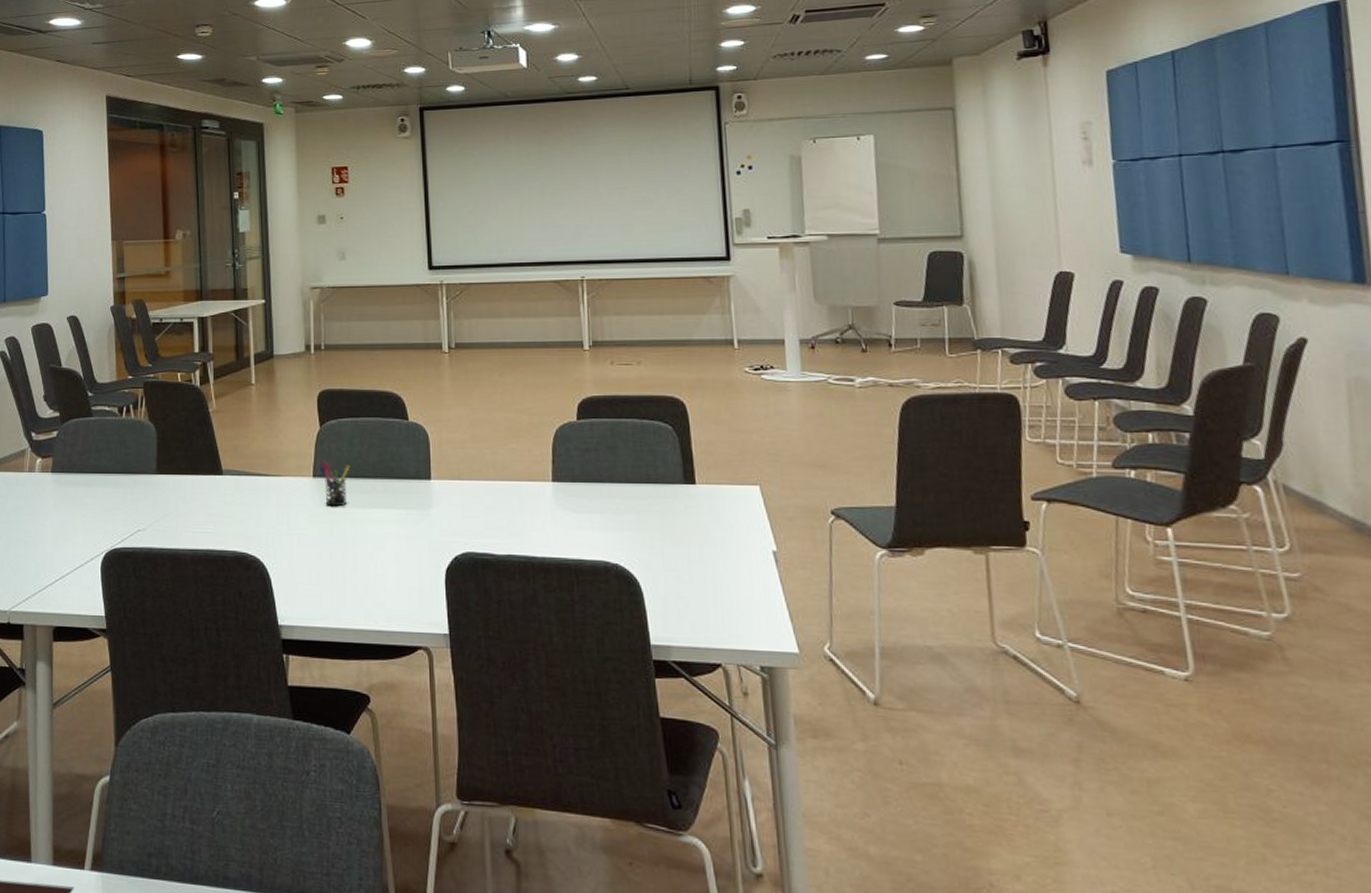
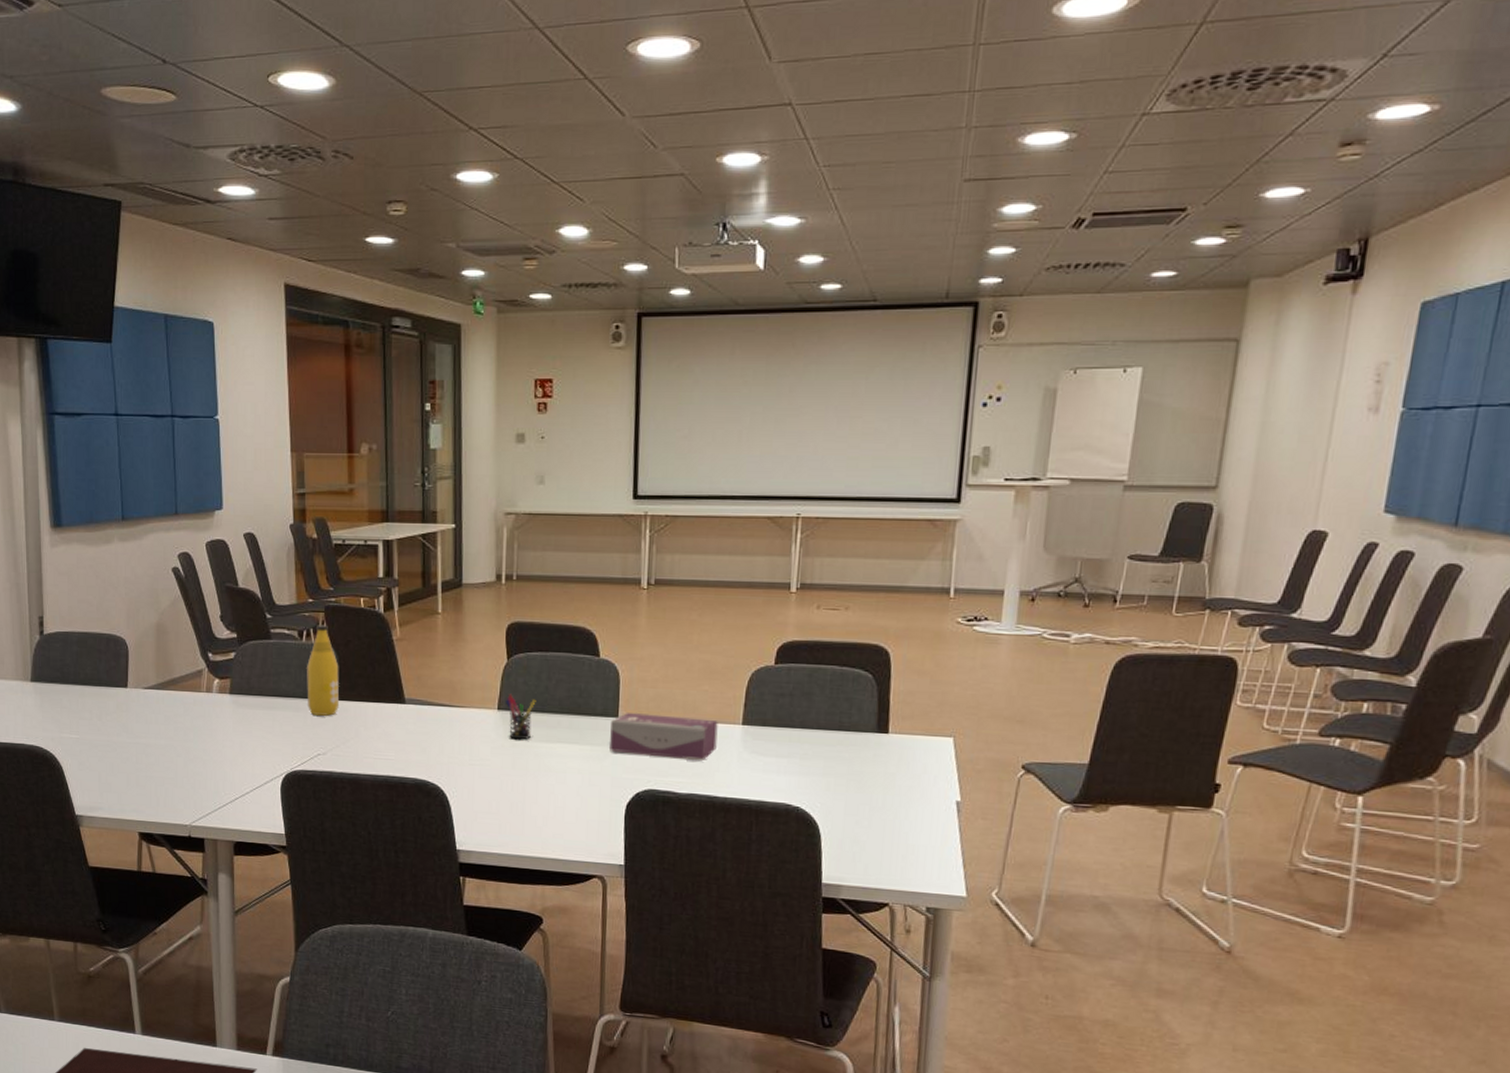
bottle: none [127,400,159,491] -> present [307,625,340,716]
tissue box: none [424,475,530,521] -> present [610,713,718,762]

